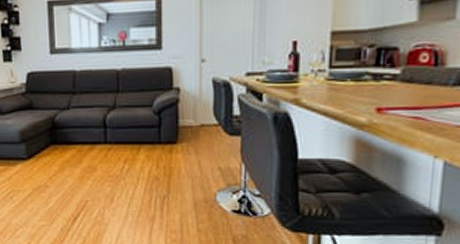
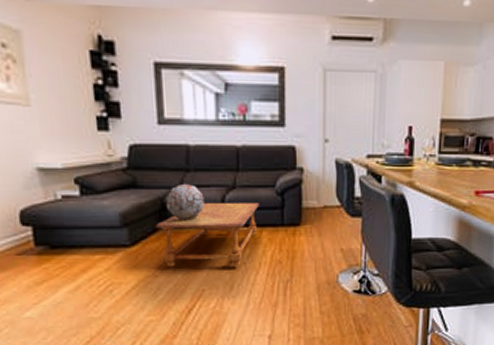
coffee table: none [47,121,137,181] -> present [155,202,259,267]
decorative sphere: none [56,105,88,137] -> present [166,184,205,219]

